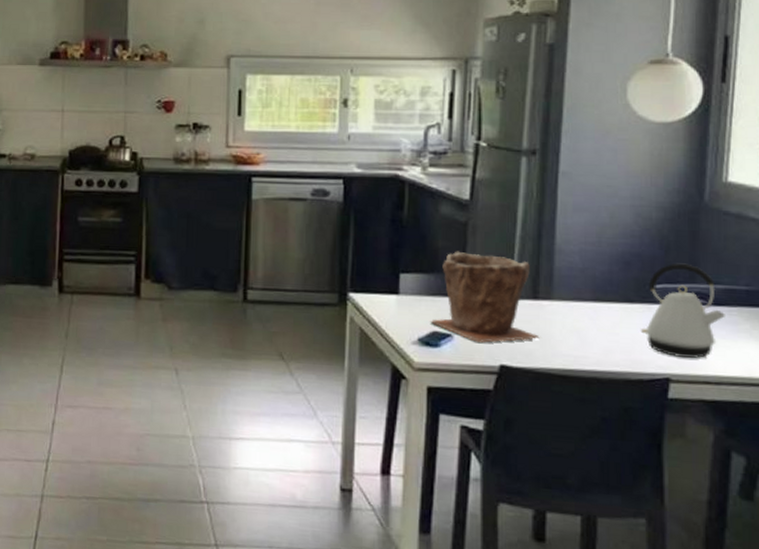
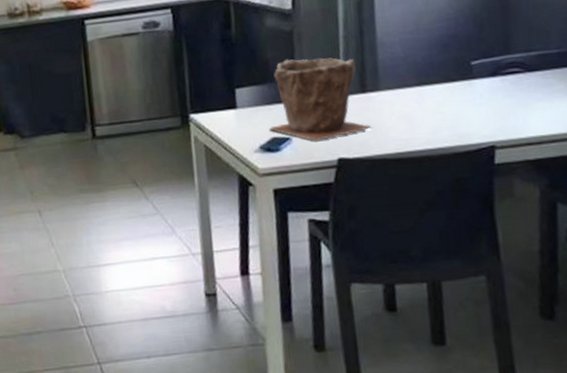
kettle: present [641,263,727,358] -> none [464,37,542,125]

